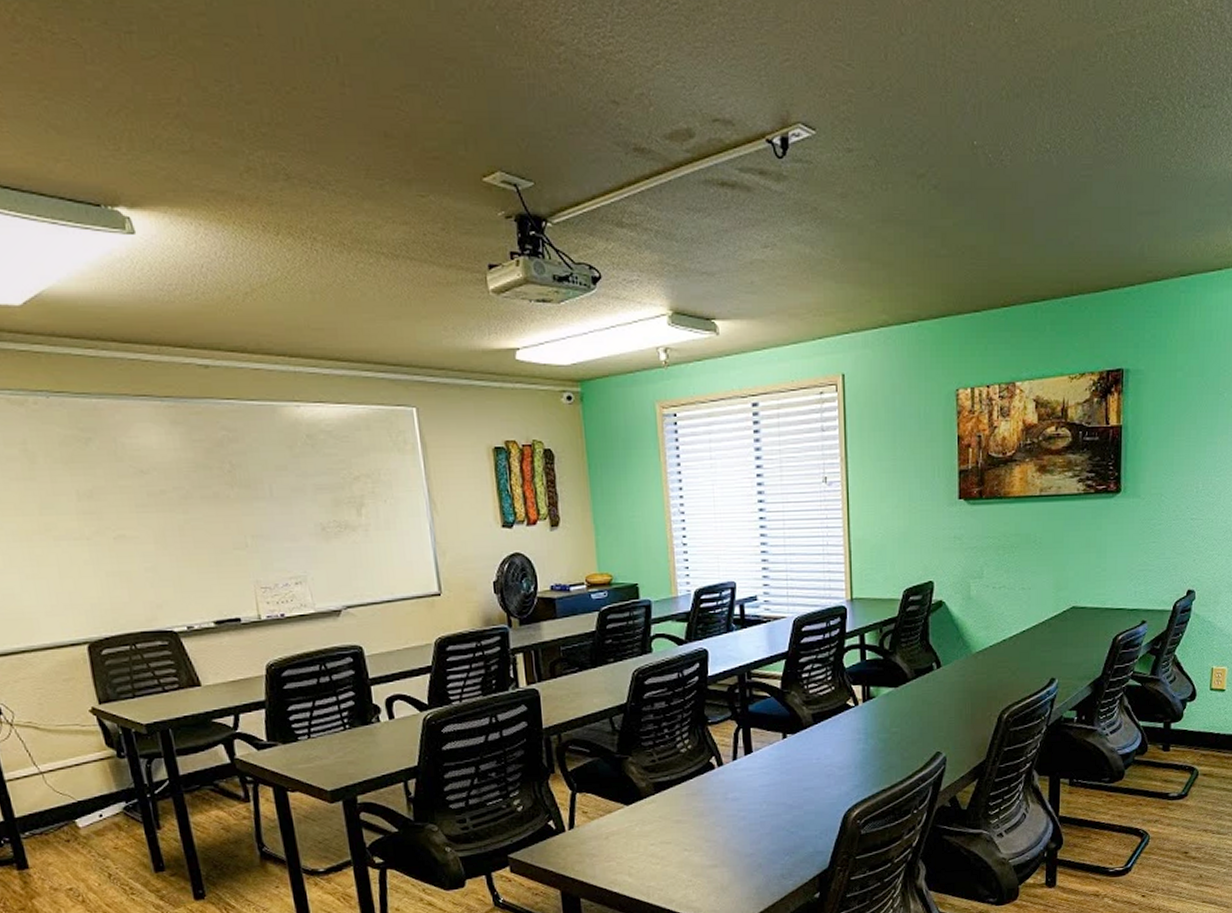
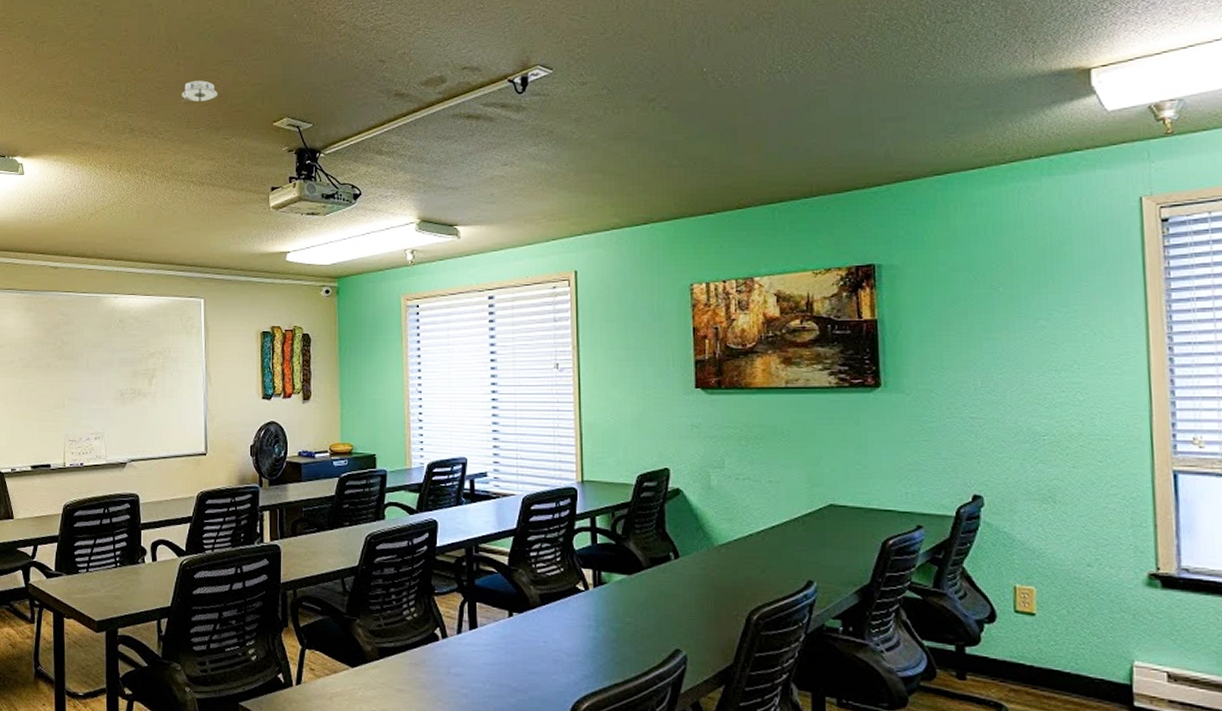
smoke detector: none [352,111,404,141] -> present [181,80,218,102]

